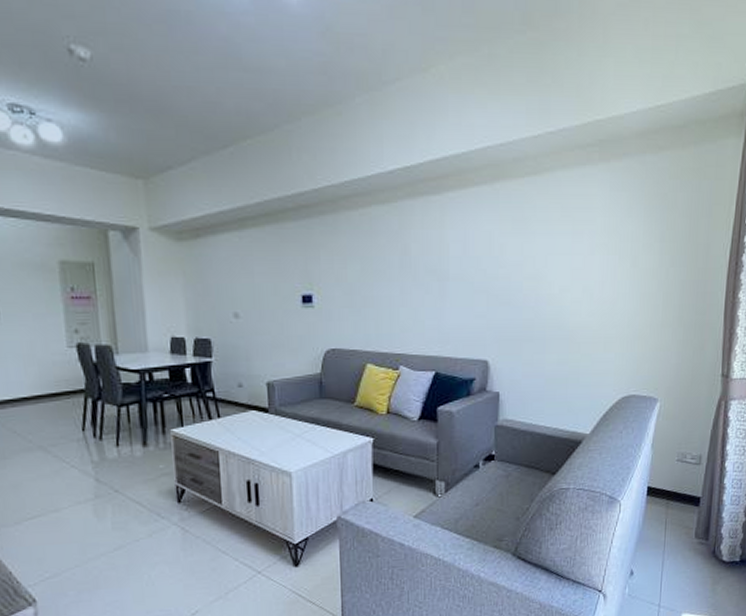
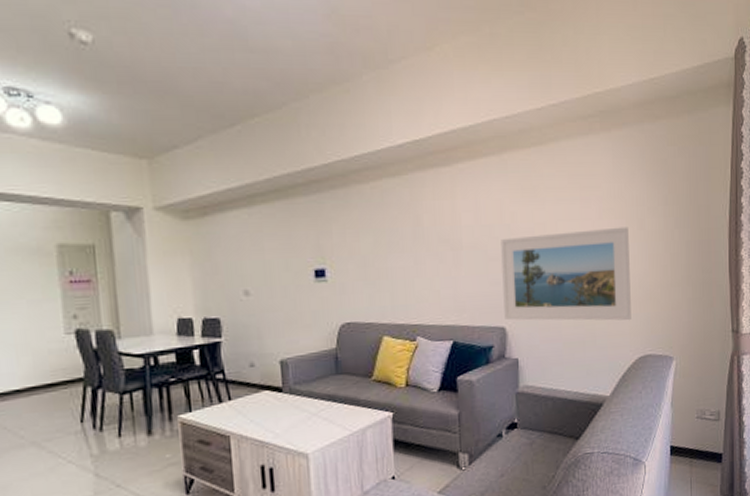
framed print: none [488,263,621,360] -> present [501,227,631,321]

